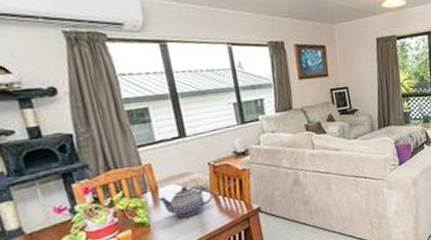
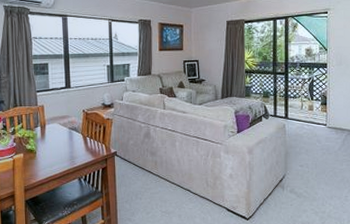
teapot: present [158,186,214,218] -> none [44,126,83,150]

